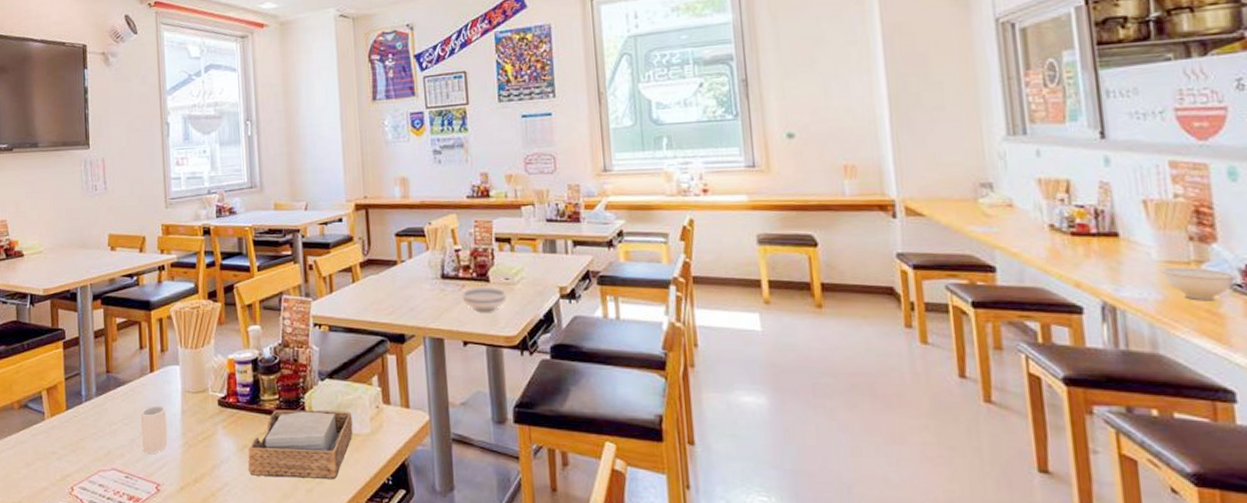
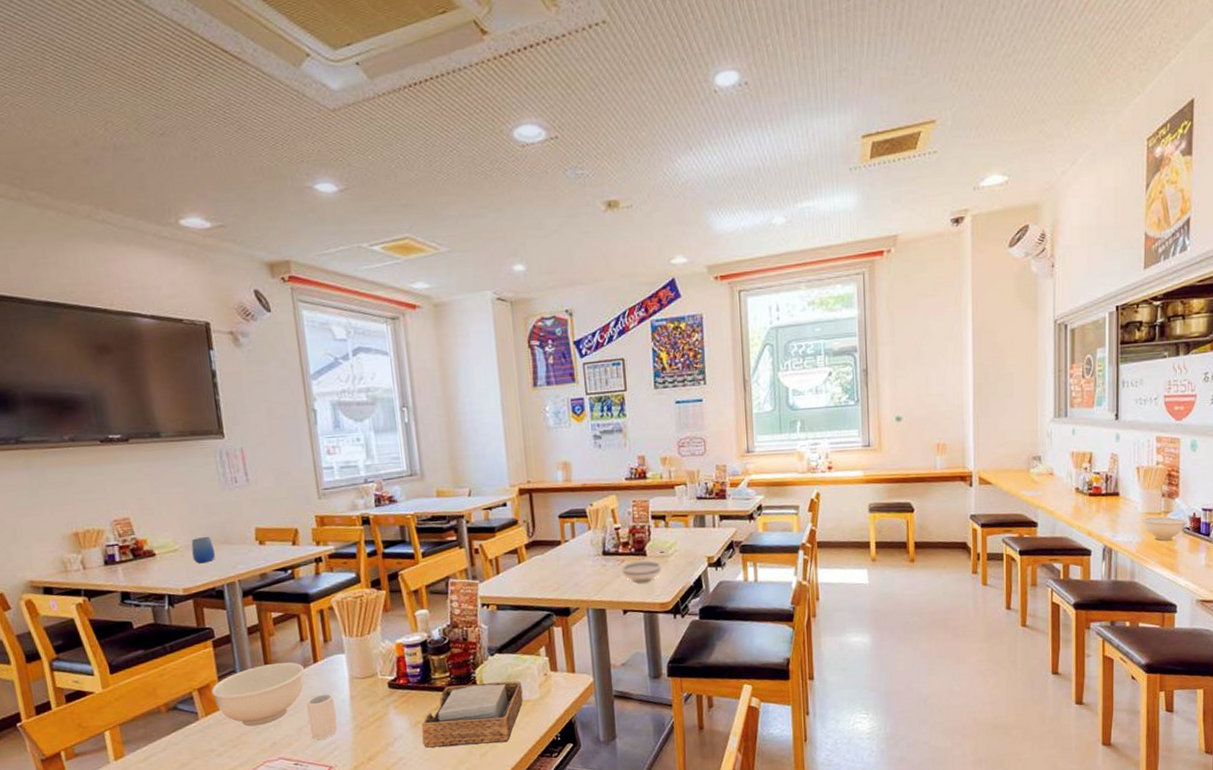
cup: none [54,241,73,266] -> present [191,537,216,564]
soup bowl: none [58,369,142,432] -> present [211,662,305,727]

